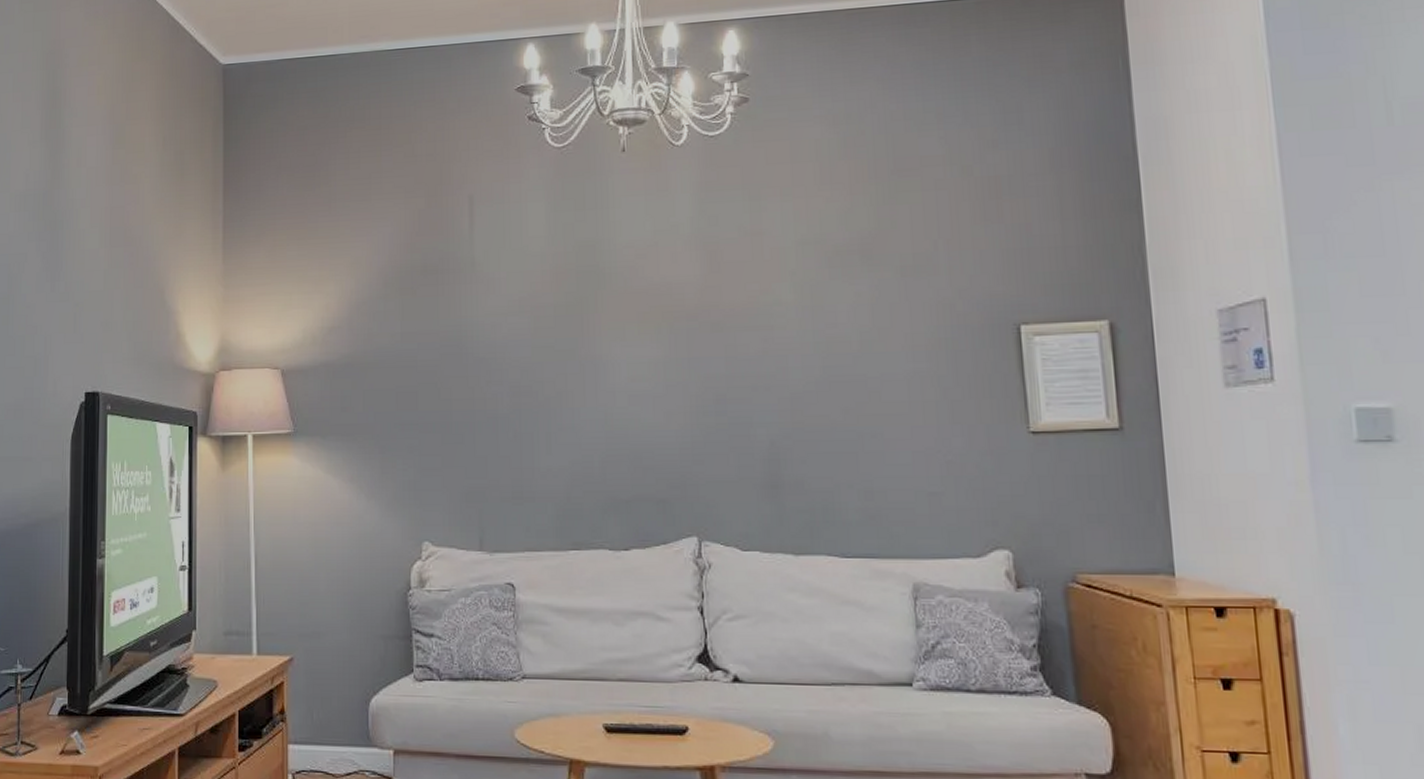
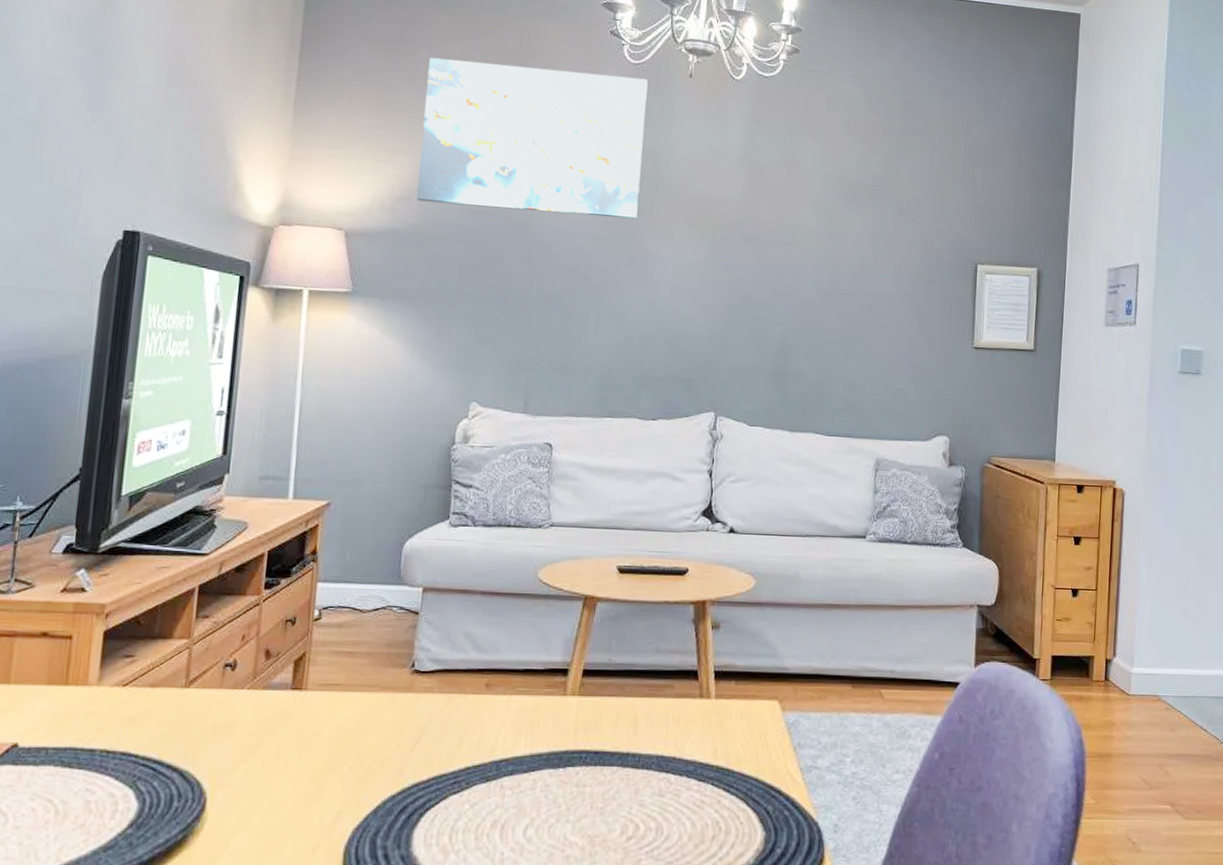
wall art: none [344,162,580,330] -> present [417,57,648,219]

